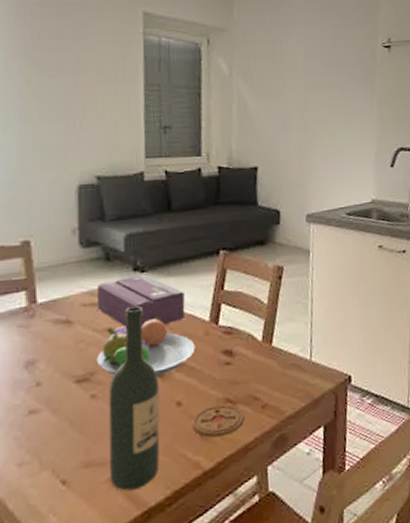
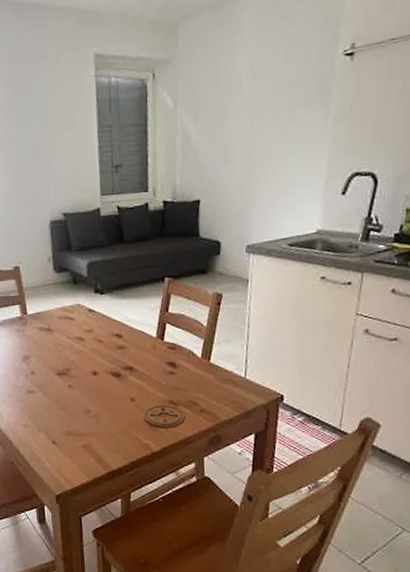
tissue box: present [96,274,186,327] -> none [68,295,137,338]
fruit bowl: present [96,317,196,376] -> none [71,331,145,376]
wine bottle: present [108,305,160,491] -> none [81,320,119,456]

